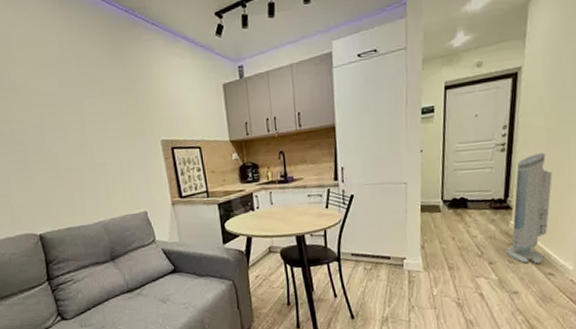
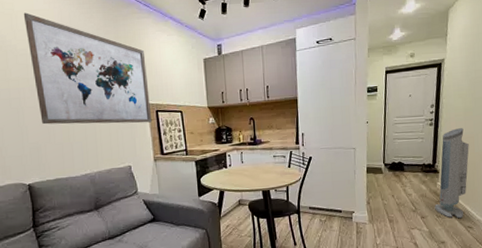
wall art: none [20,42,168,169] -> present [23,12,152,125]

